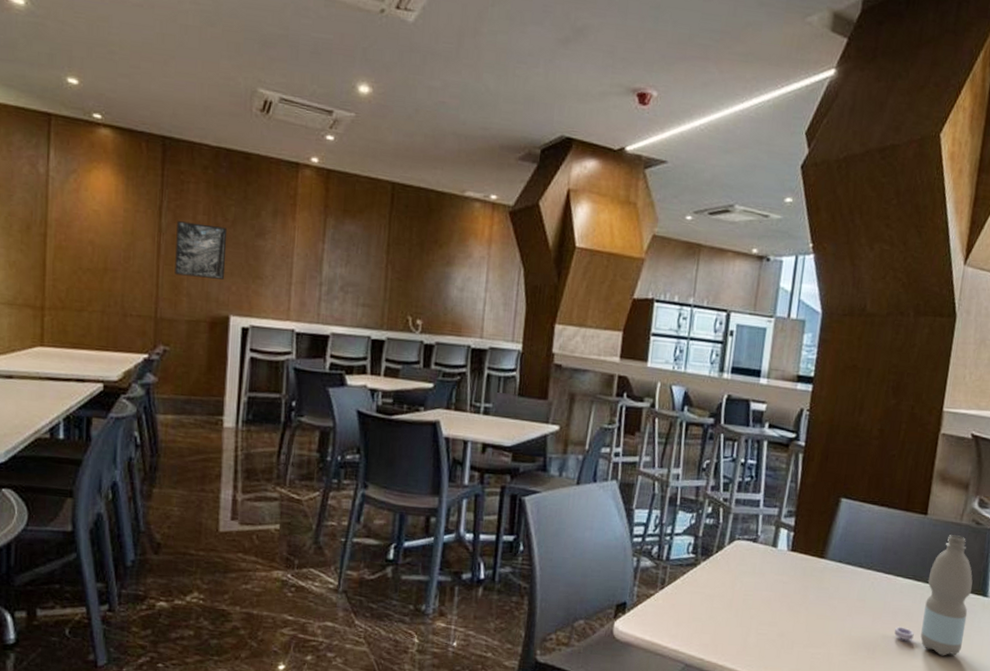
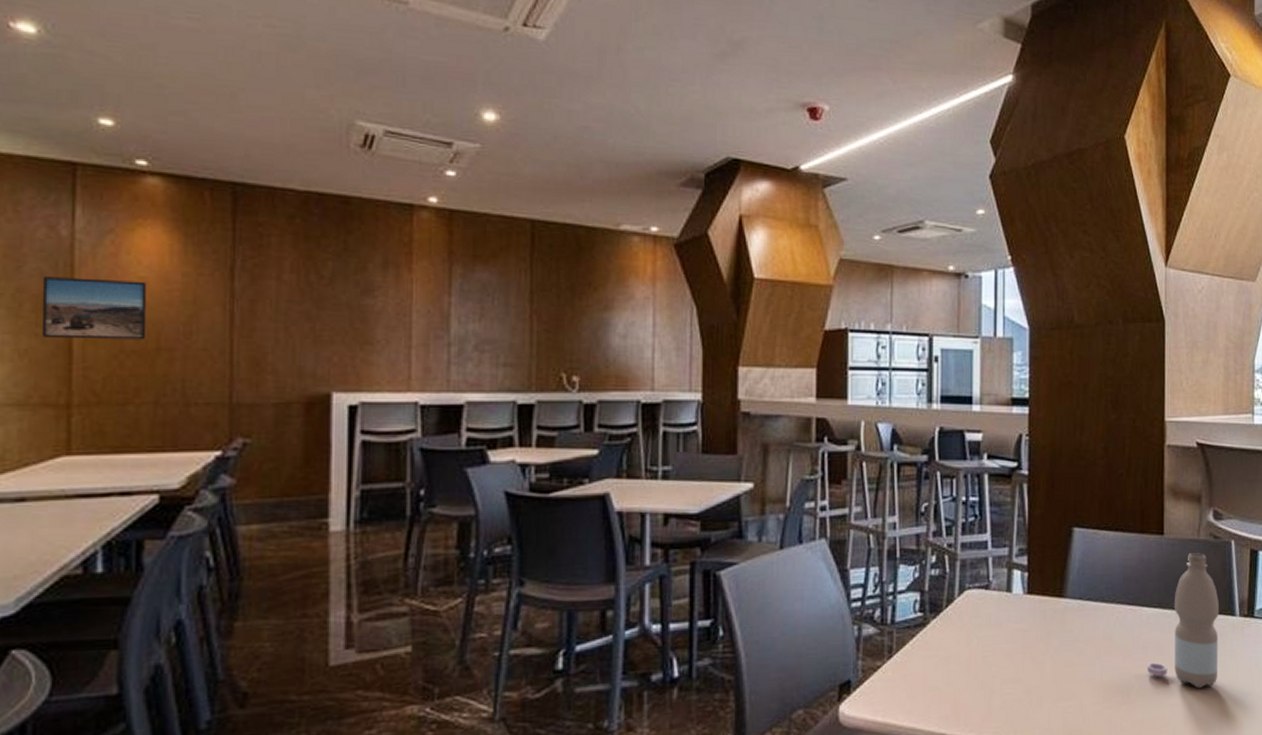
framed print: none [25,205,99,261] -> present [41,277,147,340]
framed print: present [175,221,228,280] -> none [255,283,324,349]

